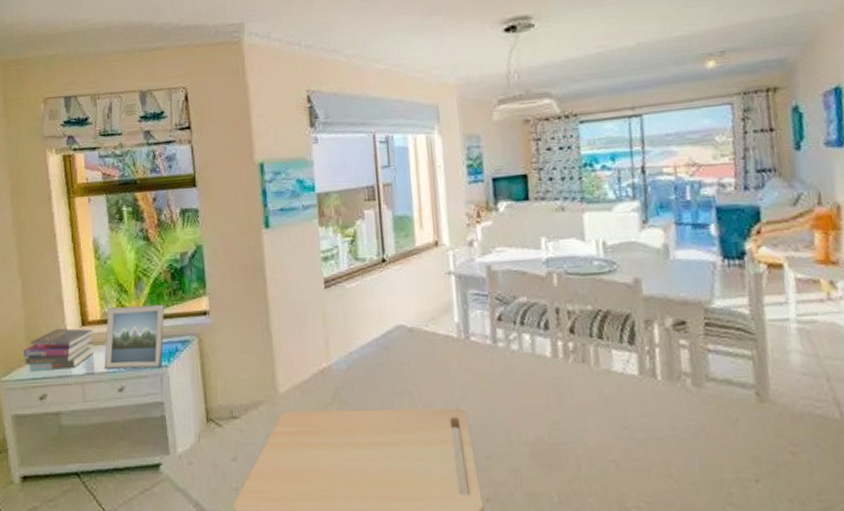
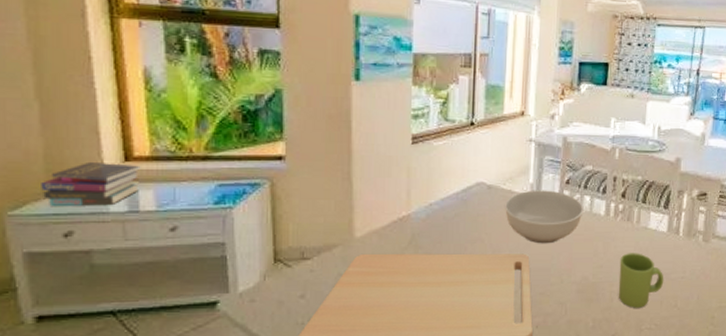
picture frame: present [104,304,164,370] -> none [153,144,231,209]
bowl: none [429,329,525,395] -> present [504,190,584,244]
mug: none [580,404,647,478] -> present [618,253,664,308]

